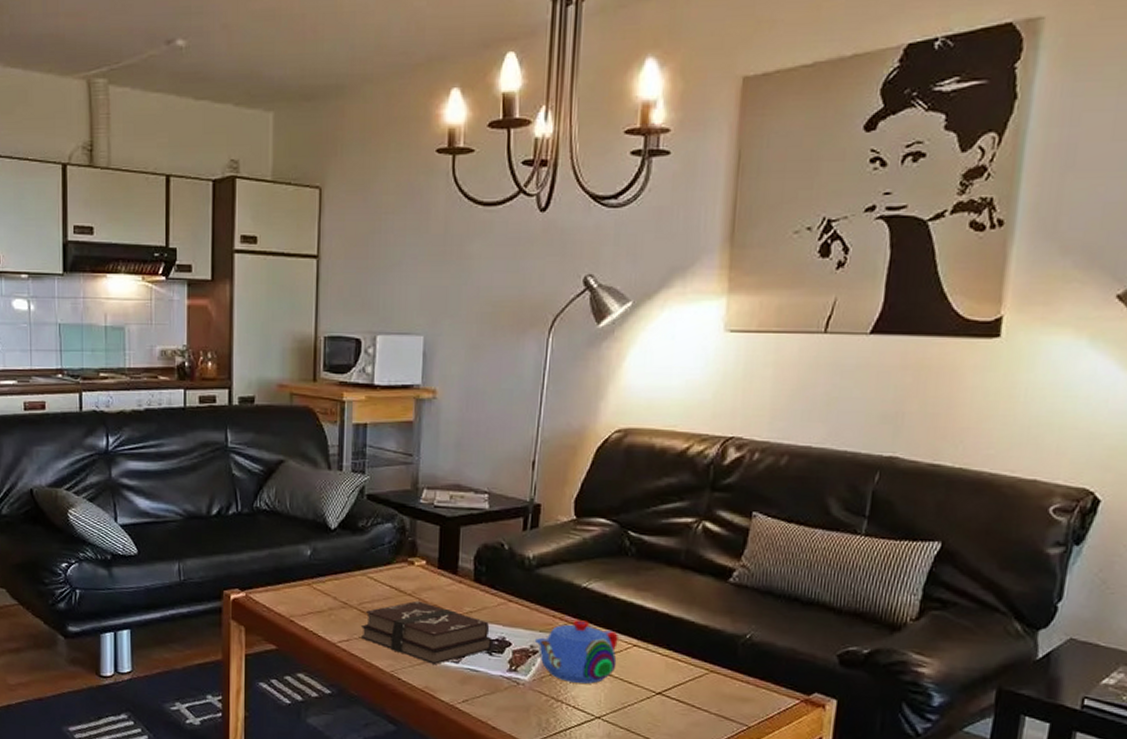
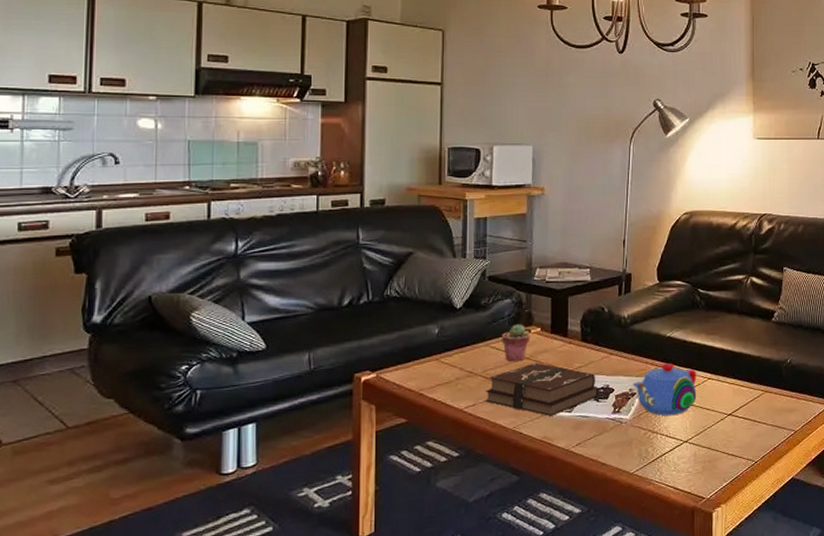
potted succulent: none [381,553,414,598] -> present [502,324,530,362]

